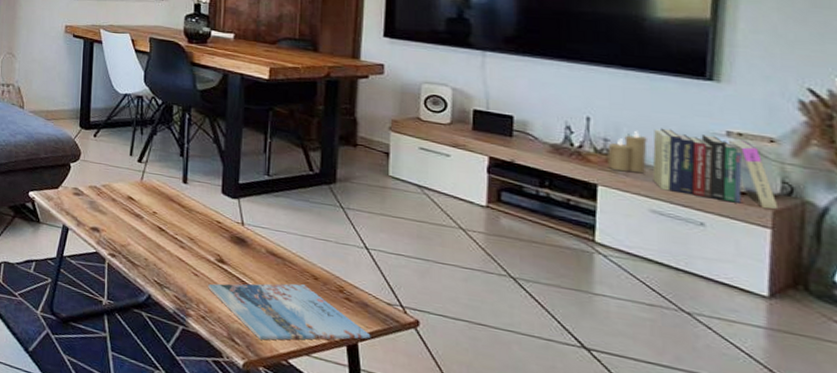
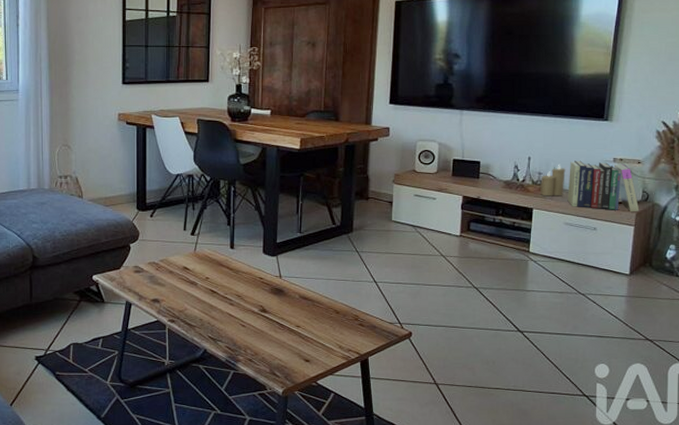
magazine: present [208,283,371,341] -> none [253,319,378,369]

